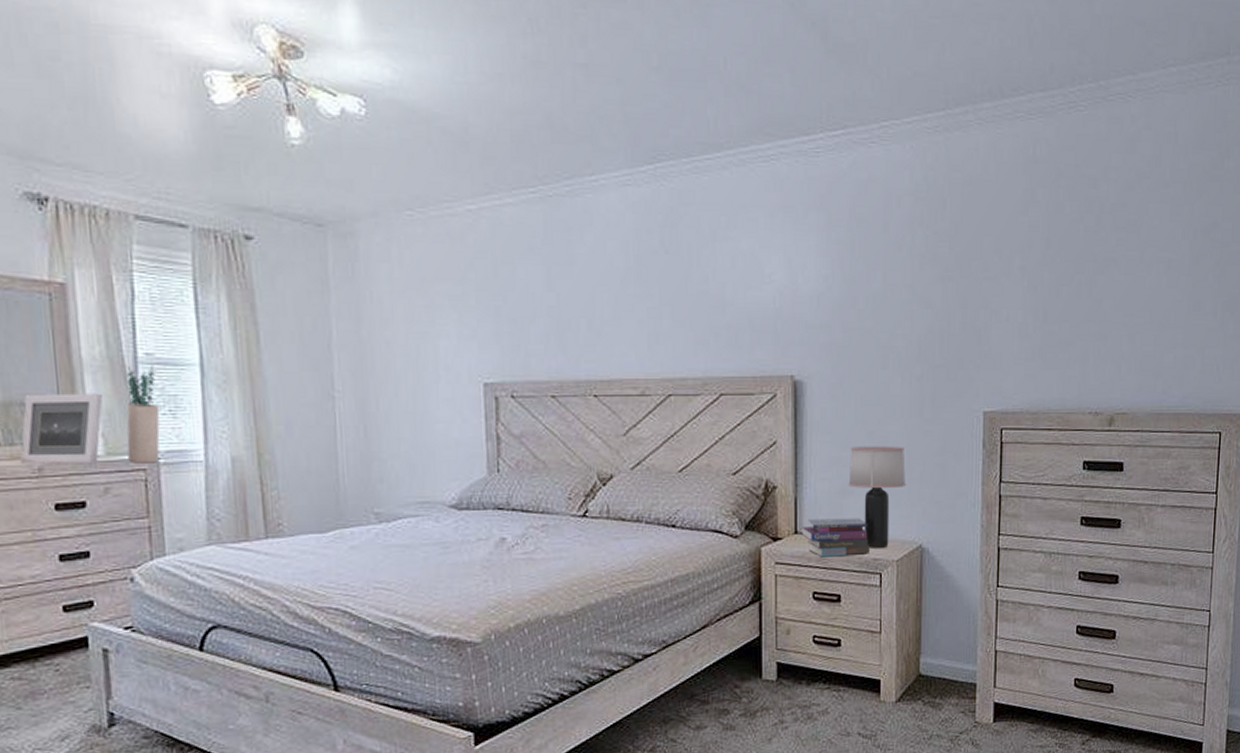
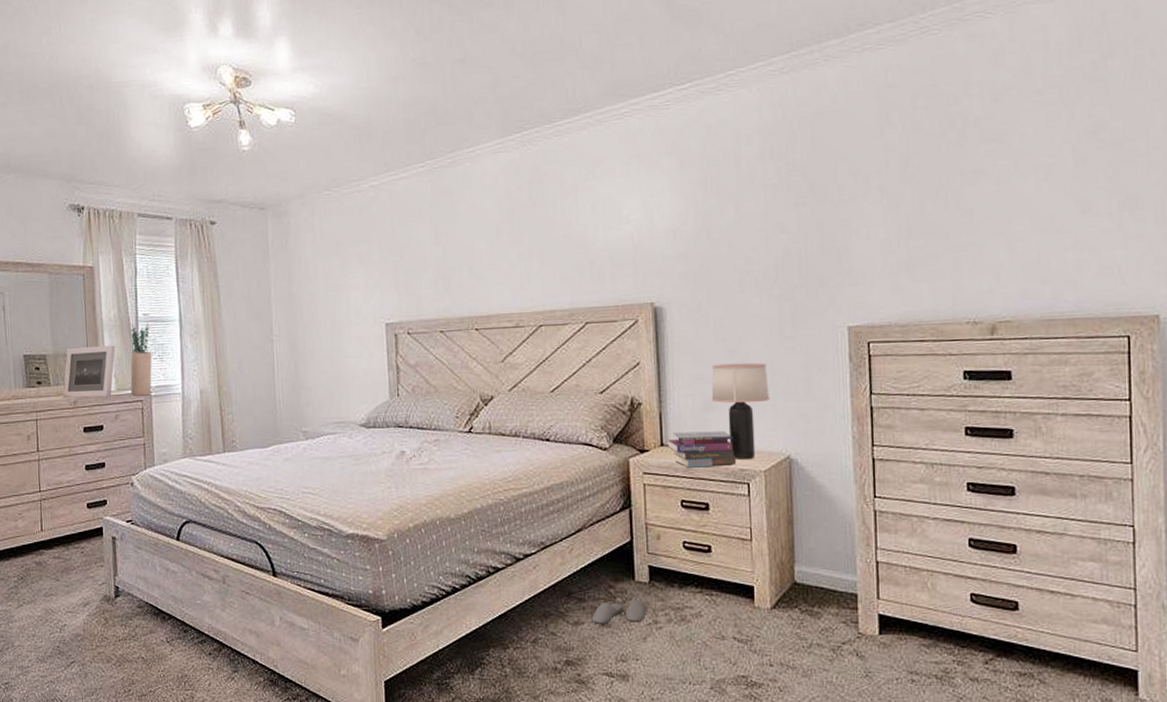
slippers: none [715,699,773,727] -> present [591,599,647,624]

